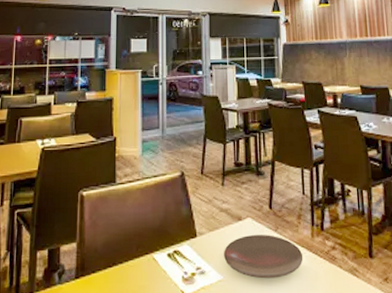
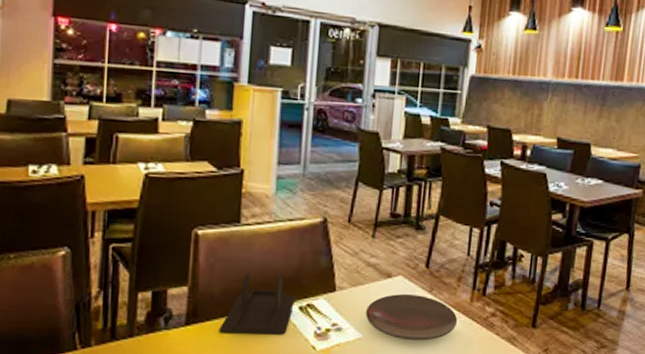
napkin holder: none [103,225,164,284] -> present [219,272,296,335]

